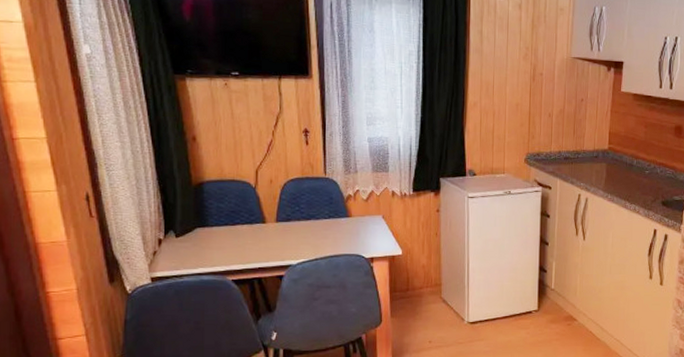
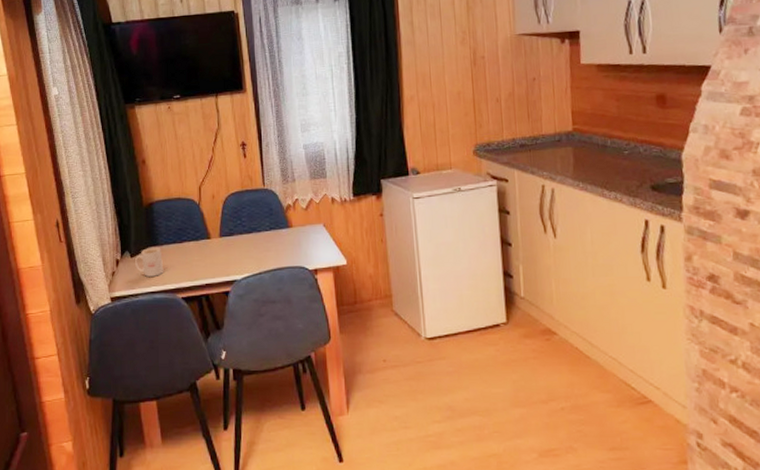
mug: none [181,229,213,258] -> present [135,248,164,277]

